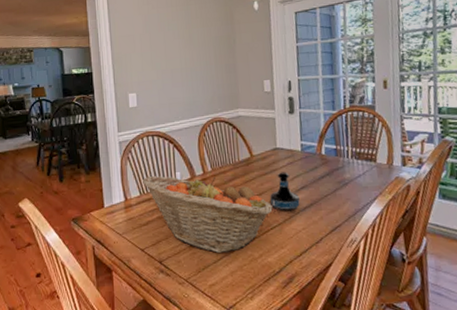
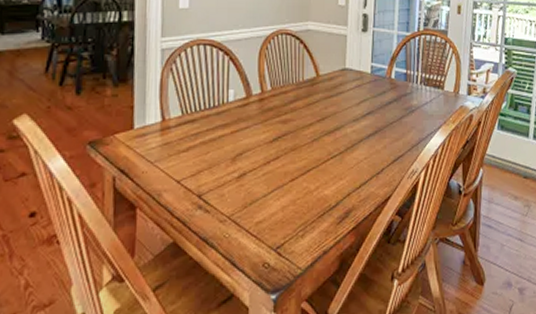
fruit basket: present [143,175,273,254] -> none [187,92,335,186]
tequila bottle: present [270,172,300,212] -> none [333,95,364,139]

